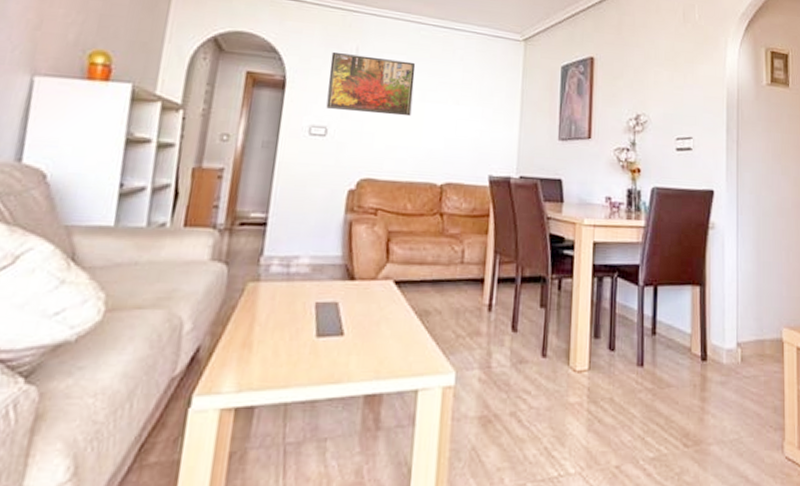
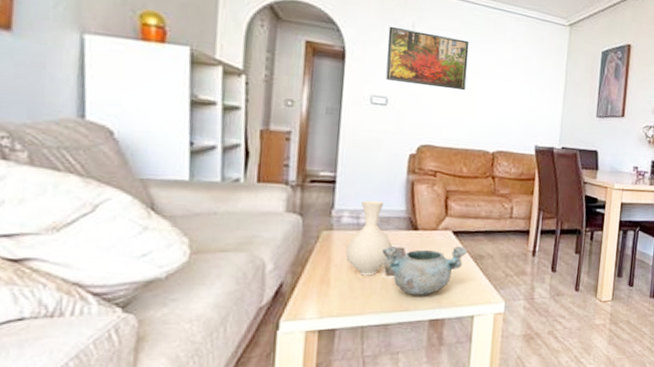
vase: none [272,245,326,338] -> present [345,200,393,276]
decorative bowl: none [313,299,412,363] -> present [382,246,468,295]

